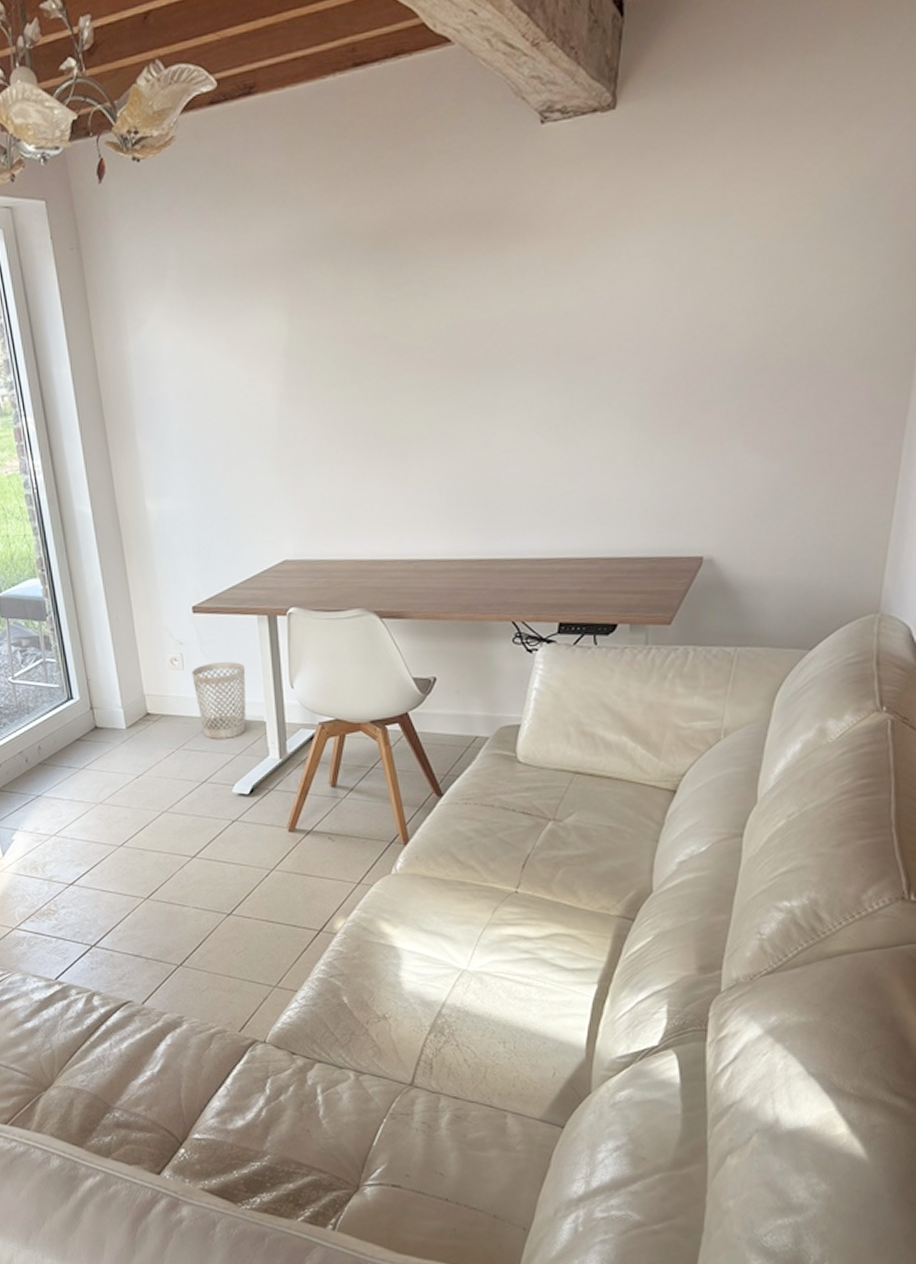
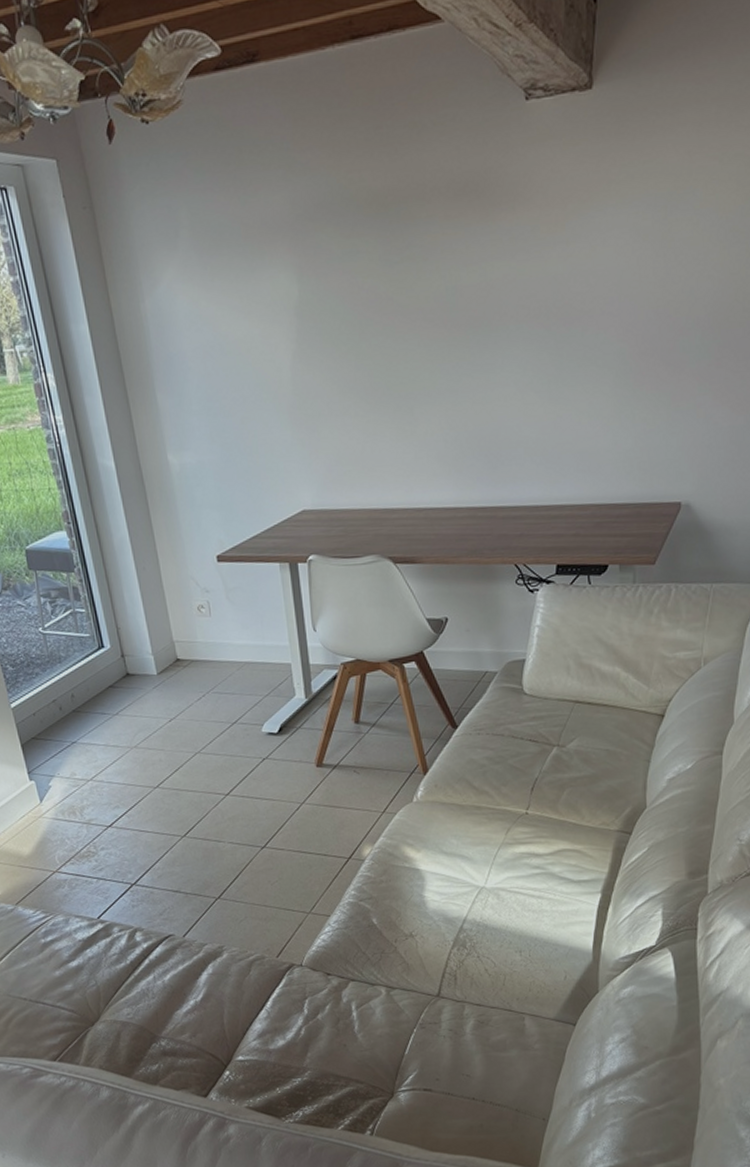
wastebasket: present [191,662,247,739] -> none [218,608,273,682]

